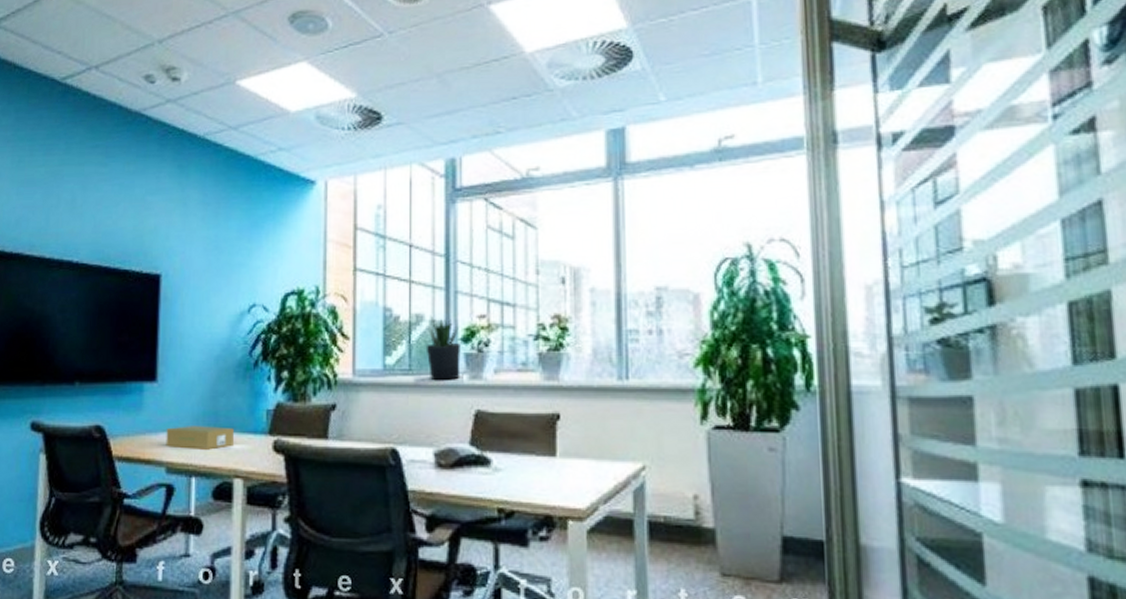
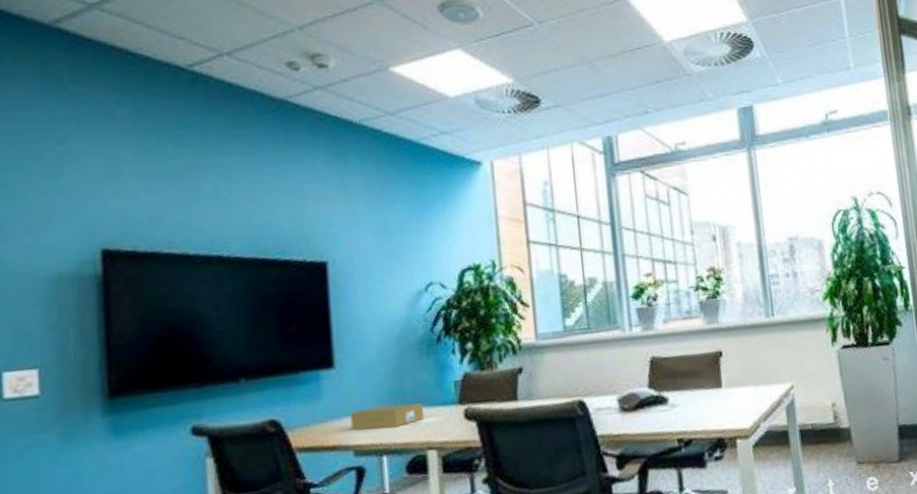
planter: present [425,316,460,380] -> none [600,279,635,335]

